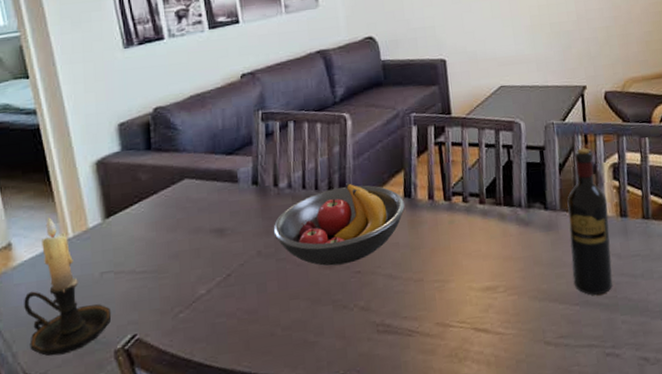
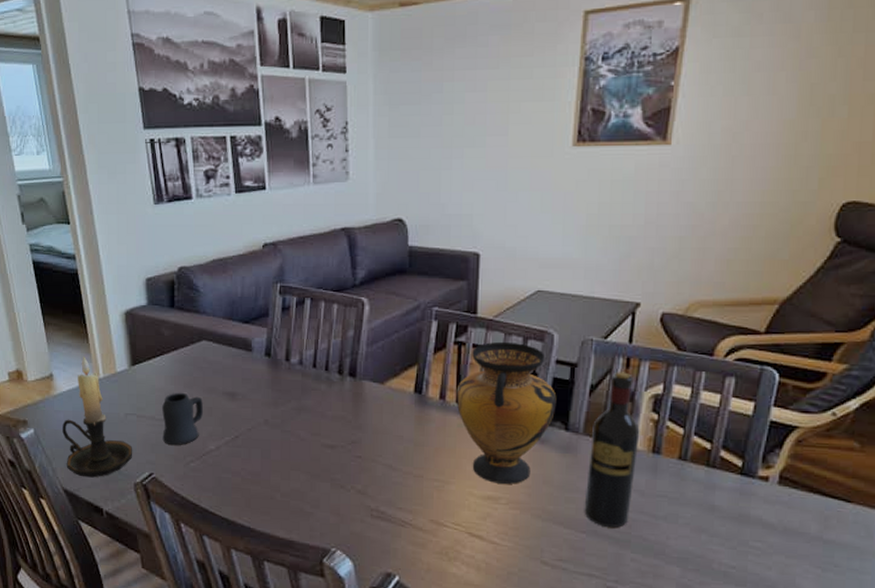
mug: none [143,237,191,298] -> present [162,392,204,445]
fruit bowl: present [273,182,405,266] -> none [281,368,413,447]
vase: none [443,135,534,273] -> present [456,341,557,484]

